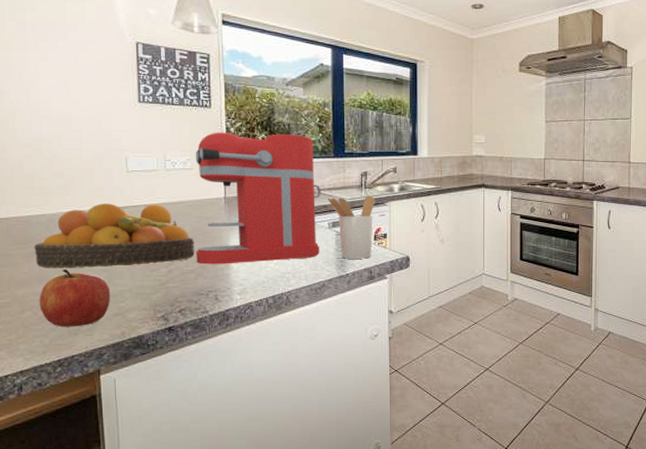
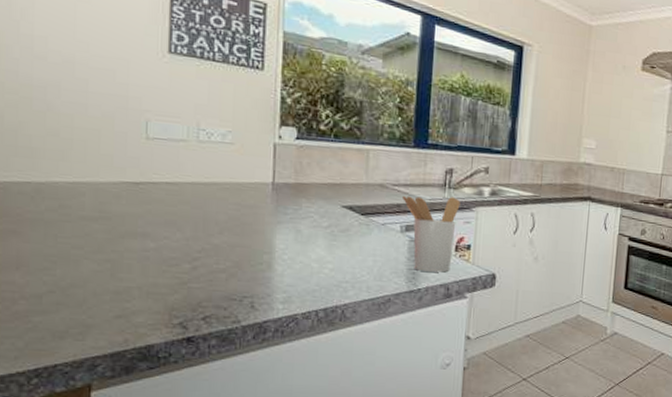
fruit bowl: present [34,203,195,268] -> none [11,175,229,258]
apple: present [39,269,111,327] -> none [13,254,113,329]
coffee maker: present [195,132,321,265] -> none [229,101,395,266]

